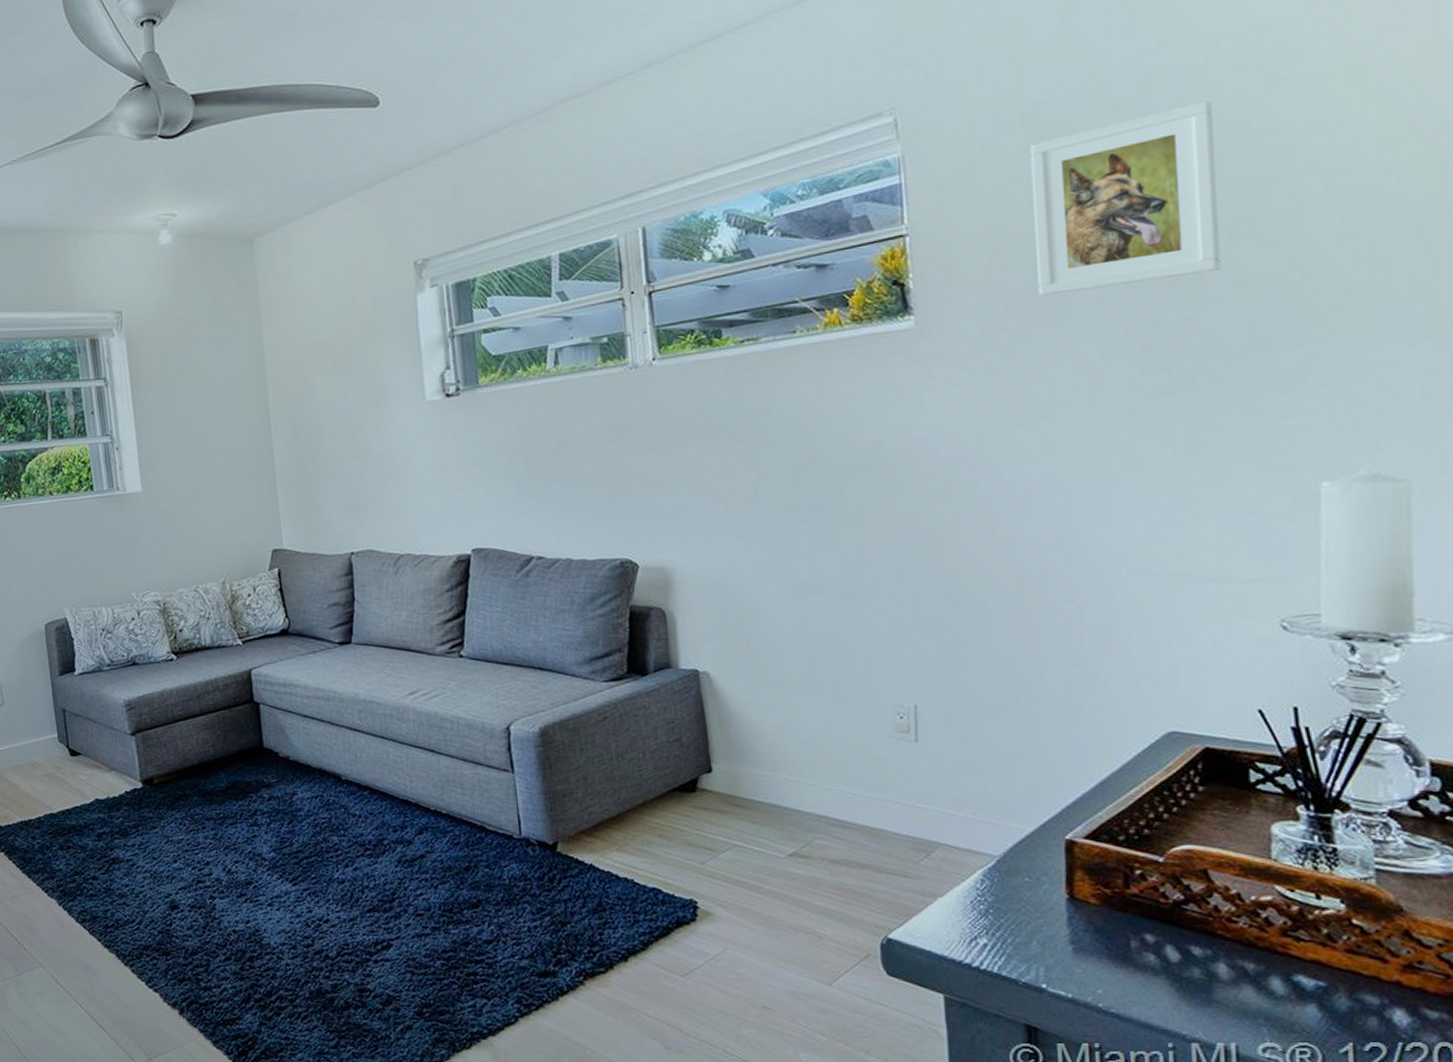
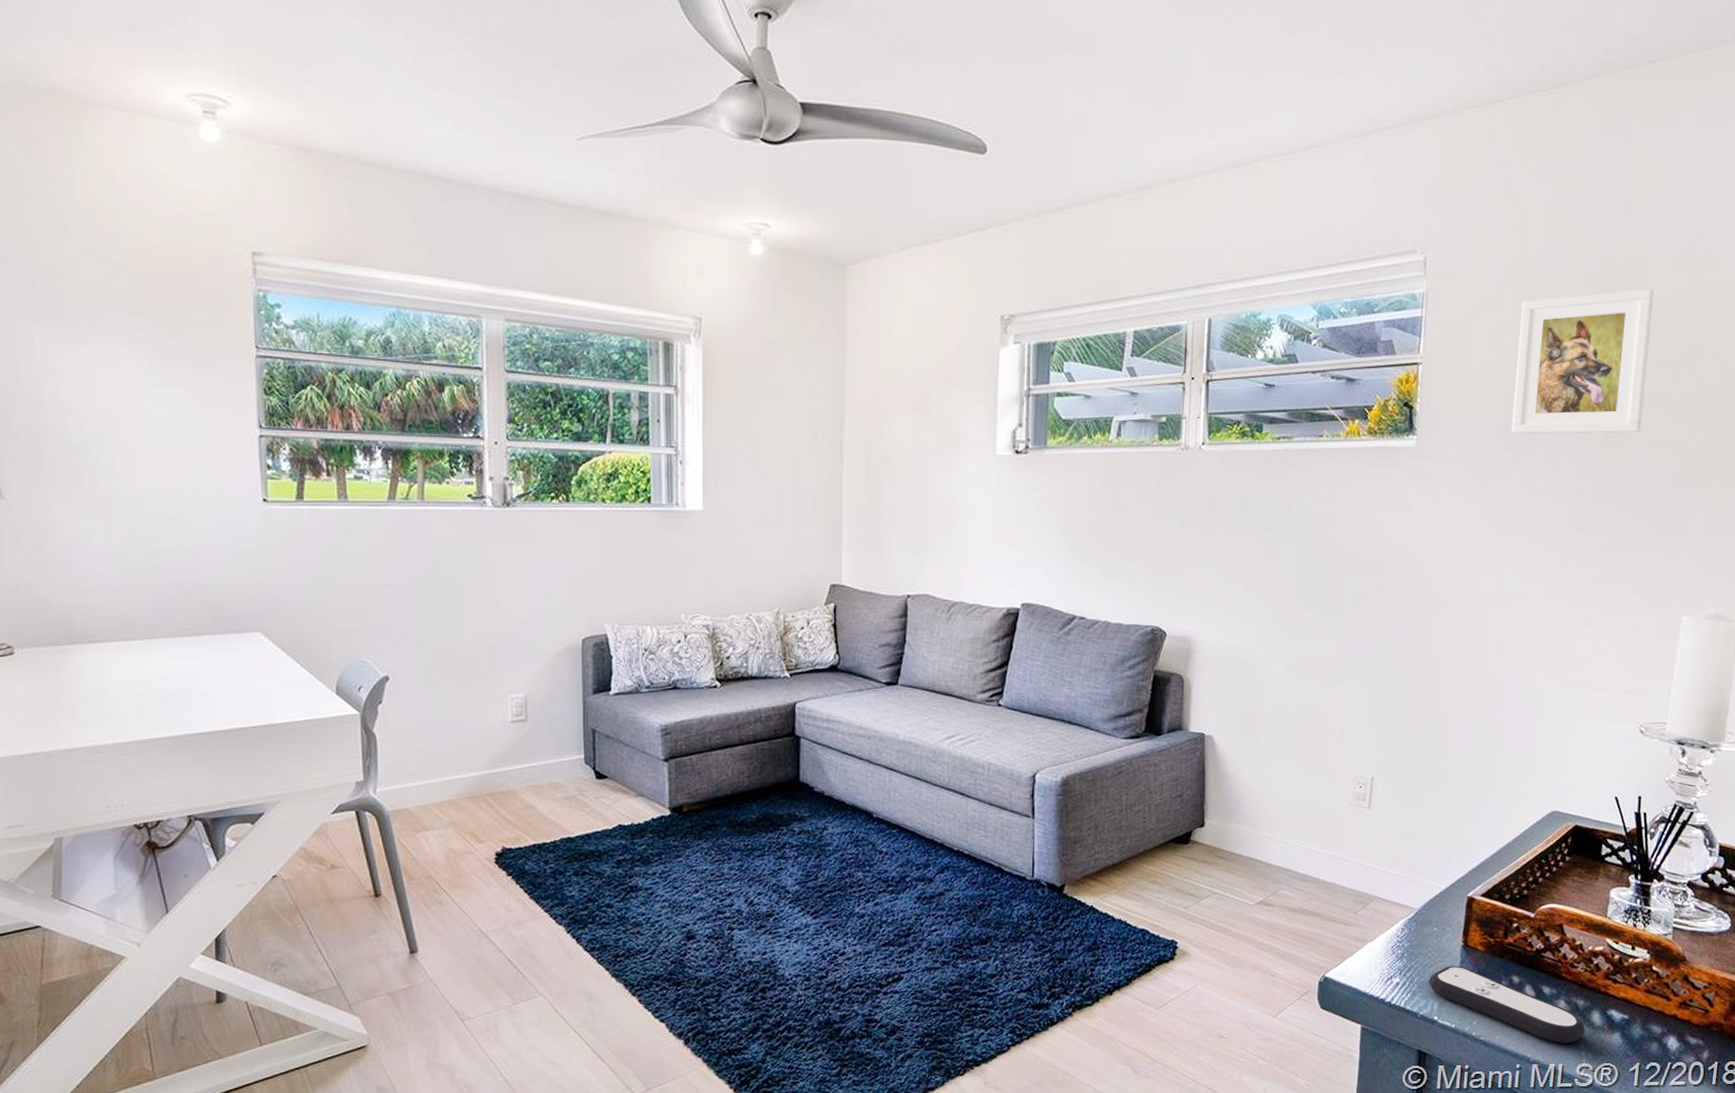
remote control: none [1026,923,1263,1017] -> present [1428,966,1585,1043]

